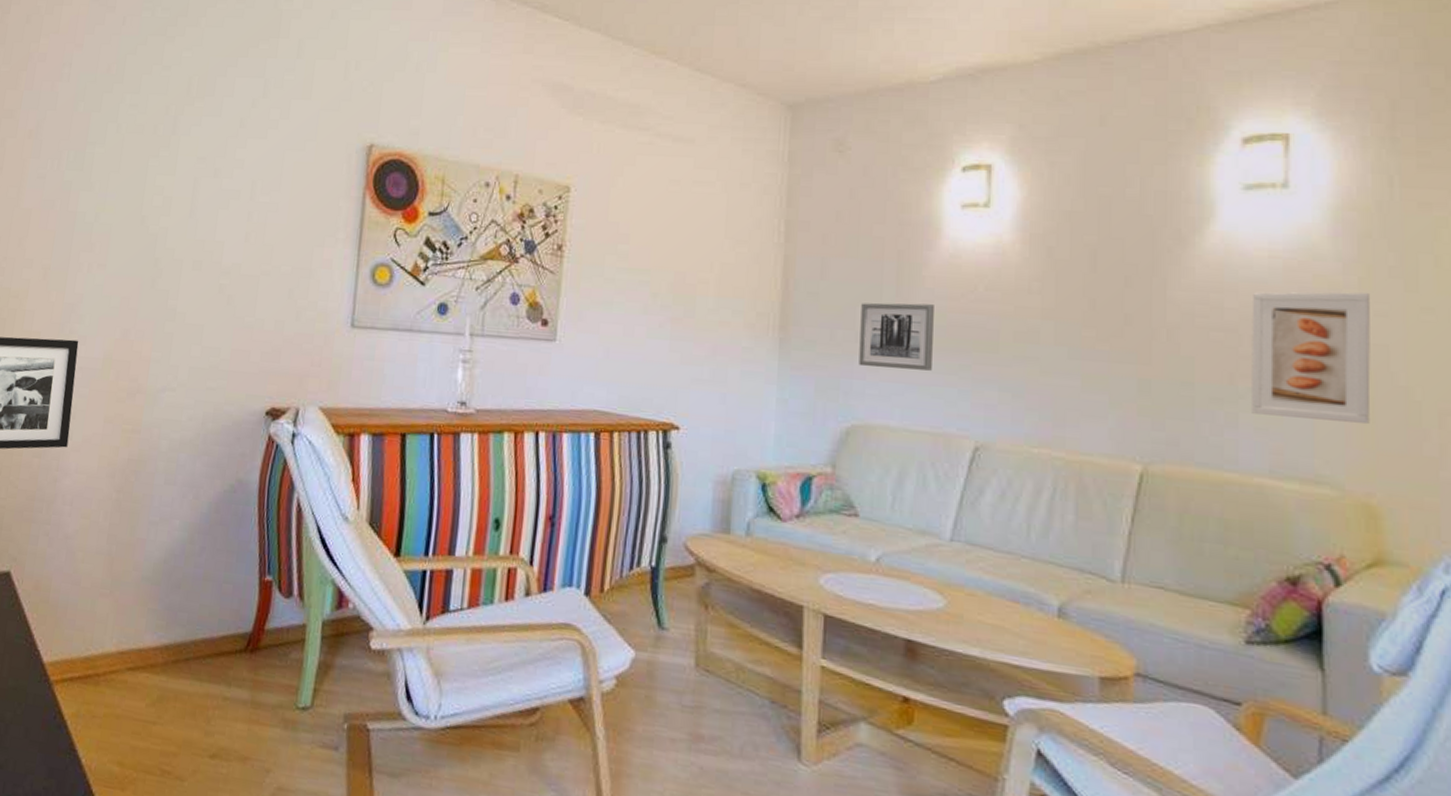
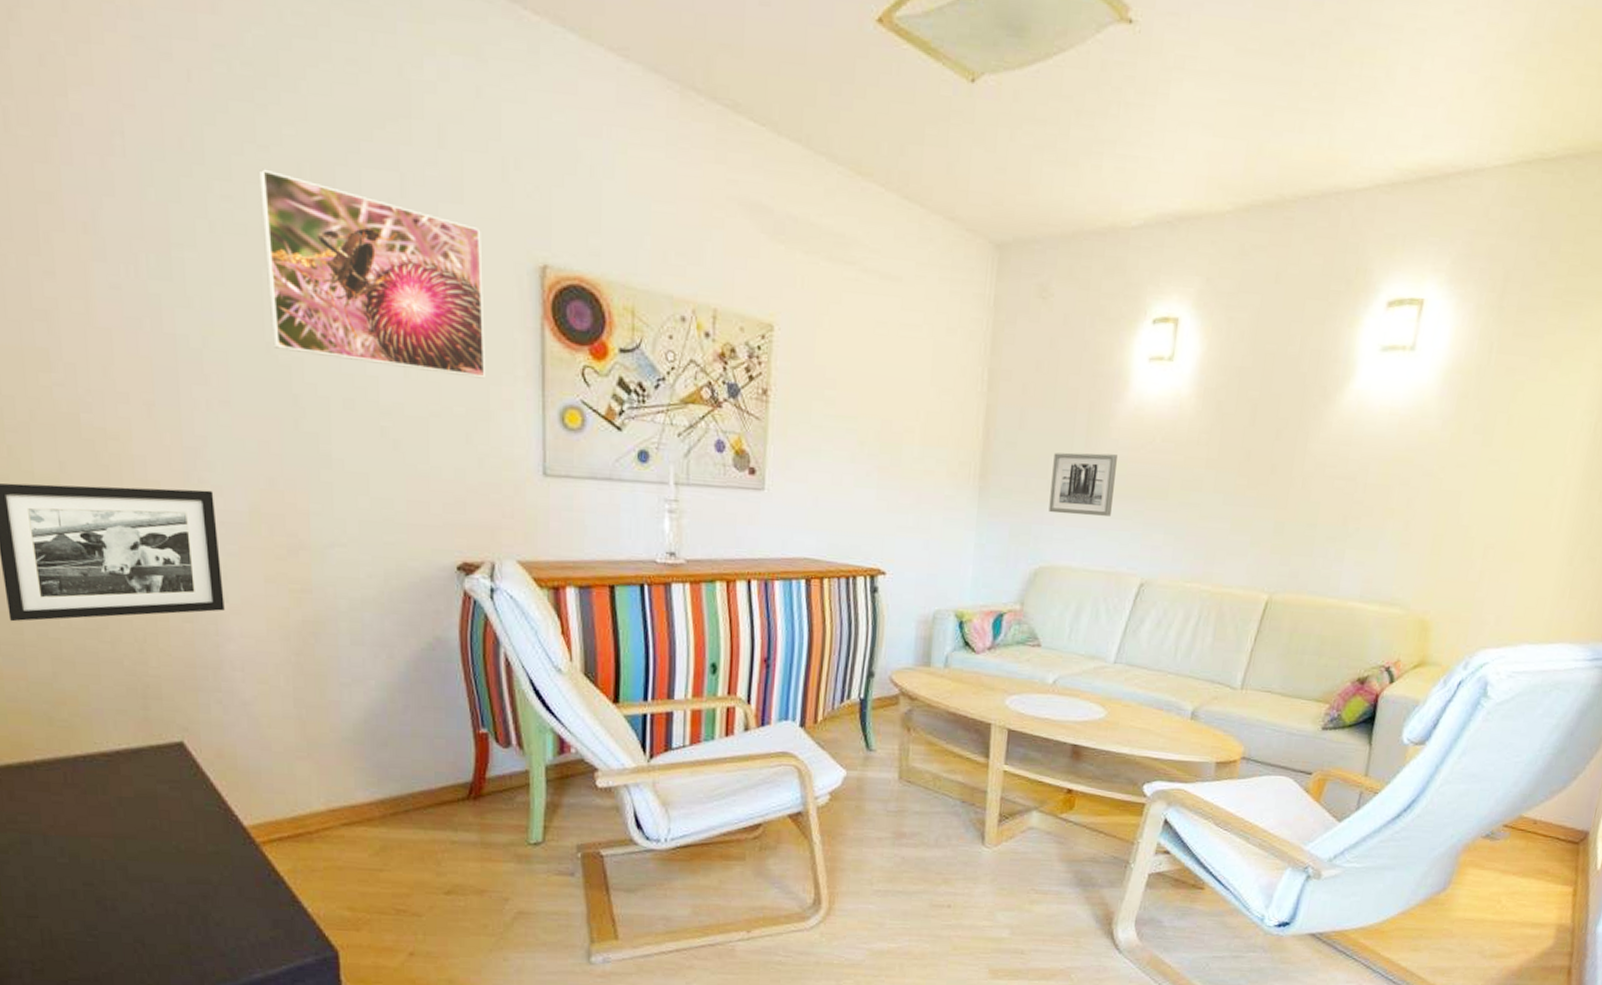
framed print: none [147,83,323,241] -> present [259,168,485,379]
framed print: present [1252,291,1371,425] -> none [1355,445,1457,557]

